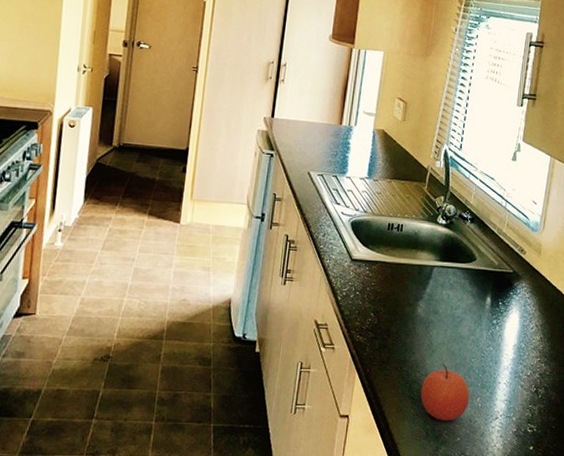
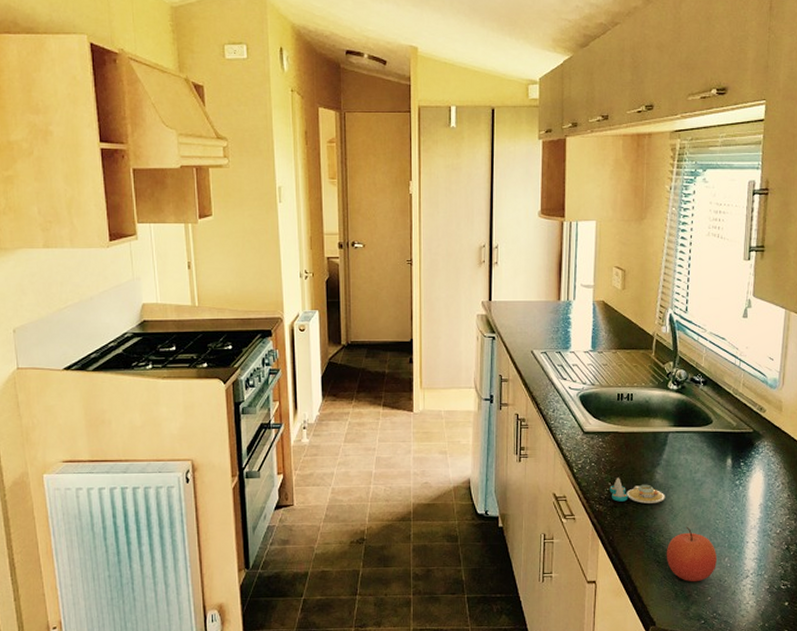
salt and pepper shaker set: none [371,308,425,337] -> present [610,477,666,504]

